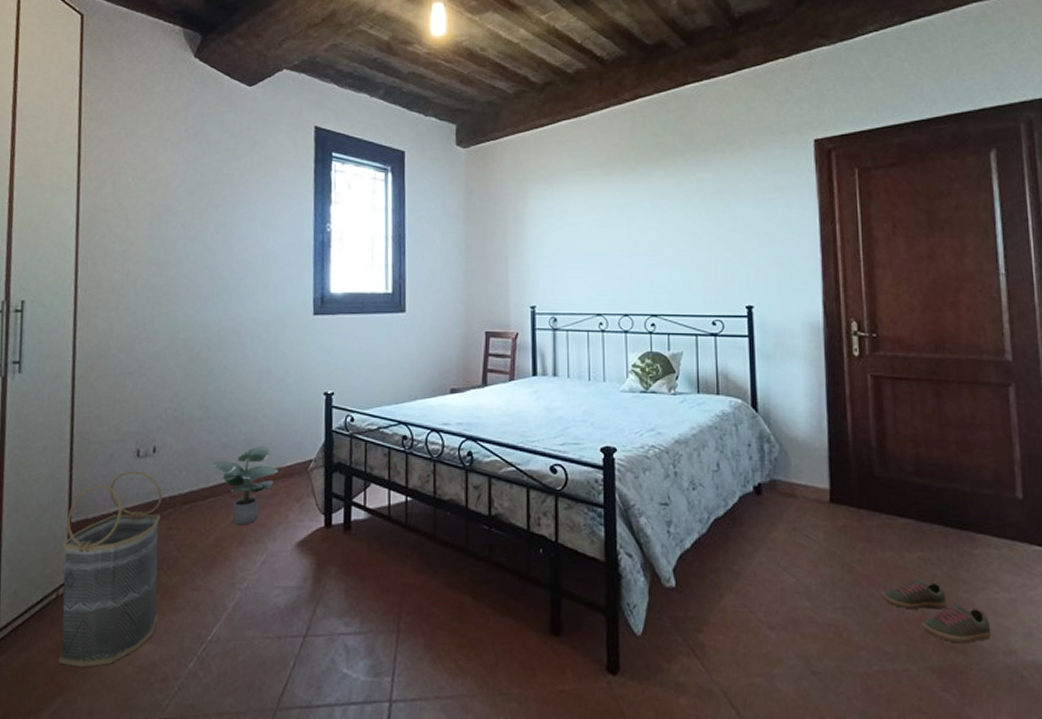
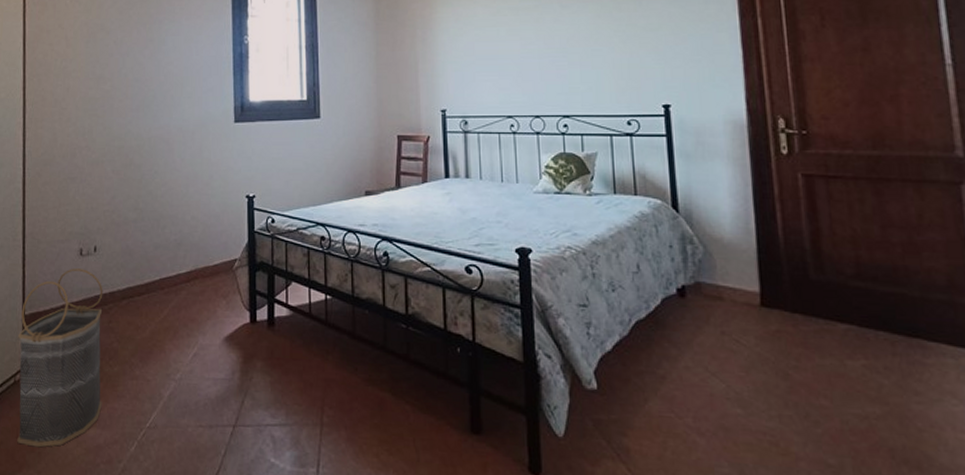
potted plant: present [212,446,278,525] -> none [146,246,206,320]
shoe: present [883,578,992,643] -> none [824,387,951,458]

